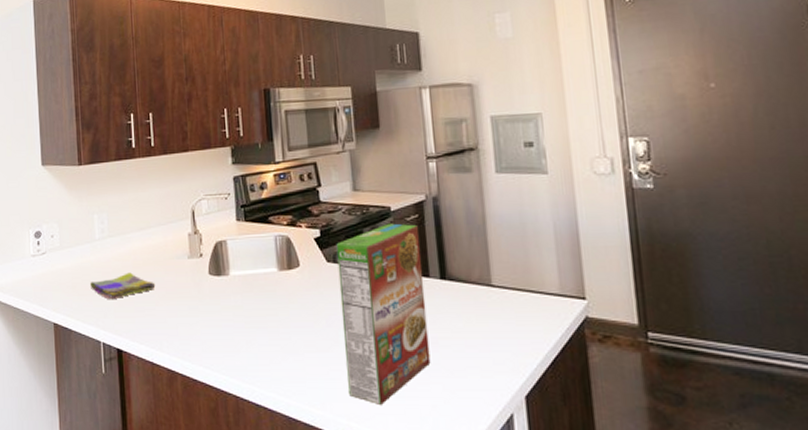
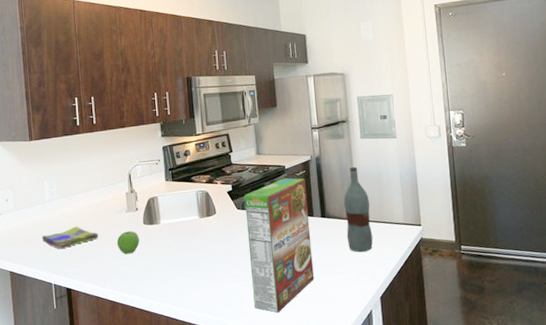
fruit: none [176,282,204,312] -> present [116,231,139,254]
bottle: none [471,211,515,331] -> present [343,166,373,253]

